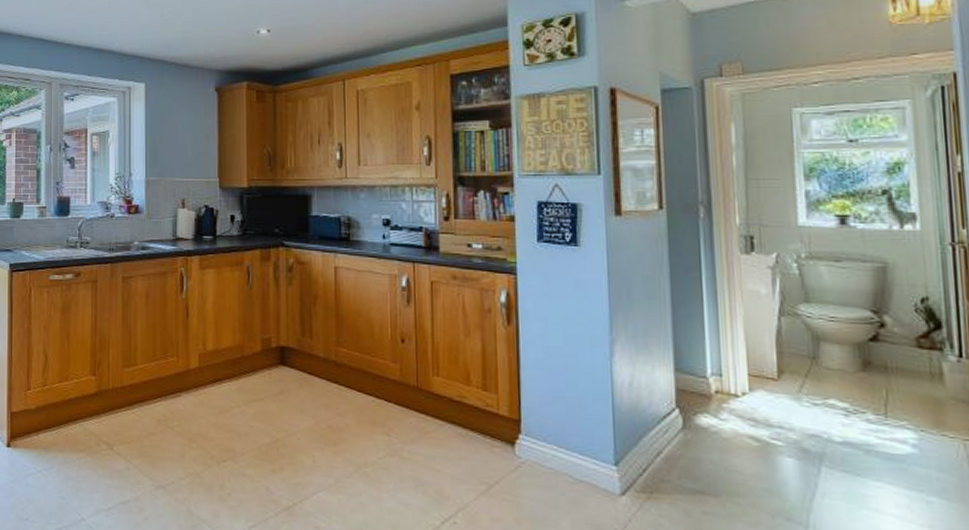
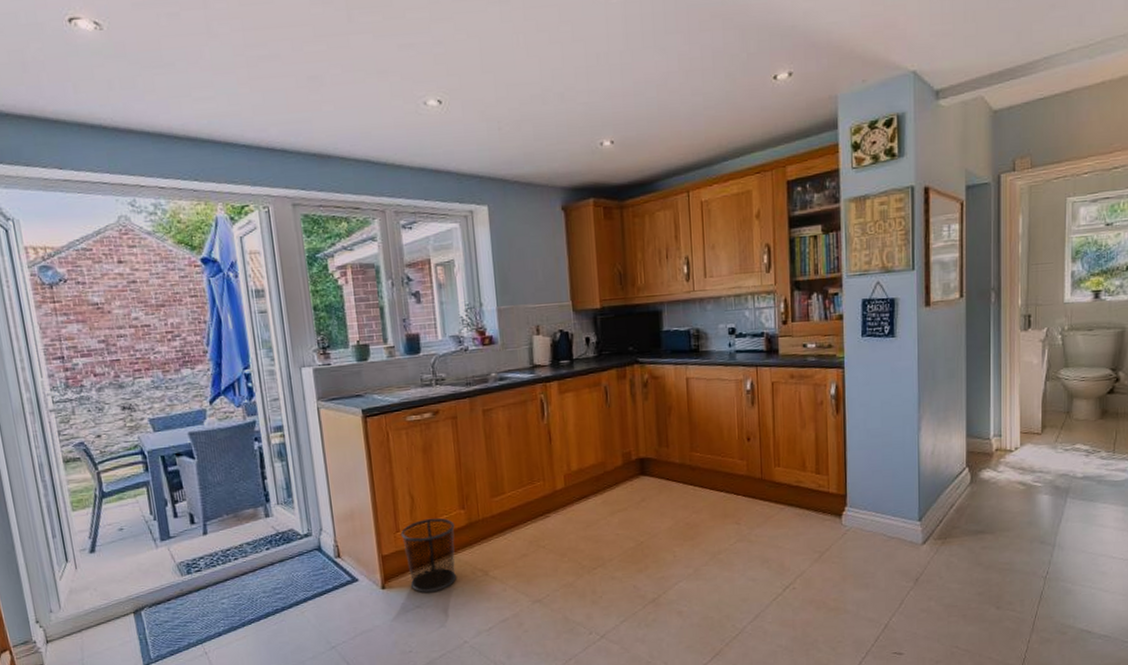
waste bin: none [31,380,84,458] -> present [400,518,456,592]

